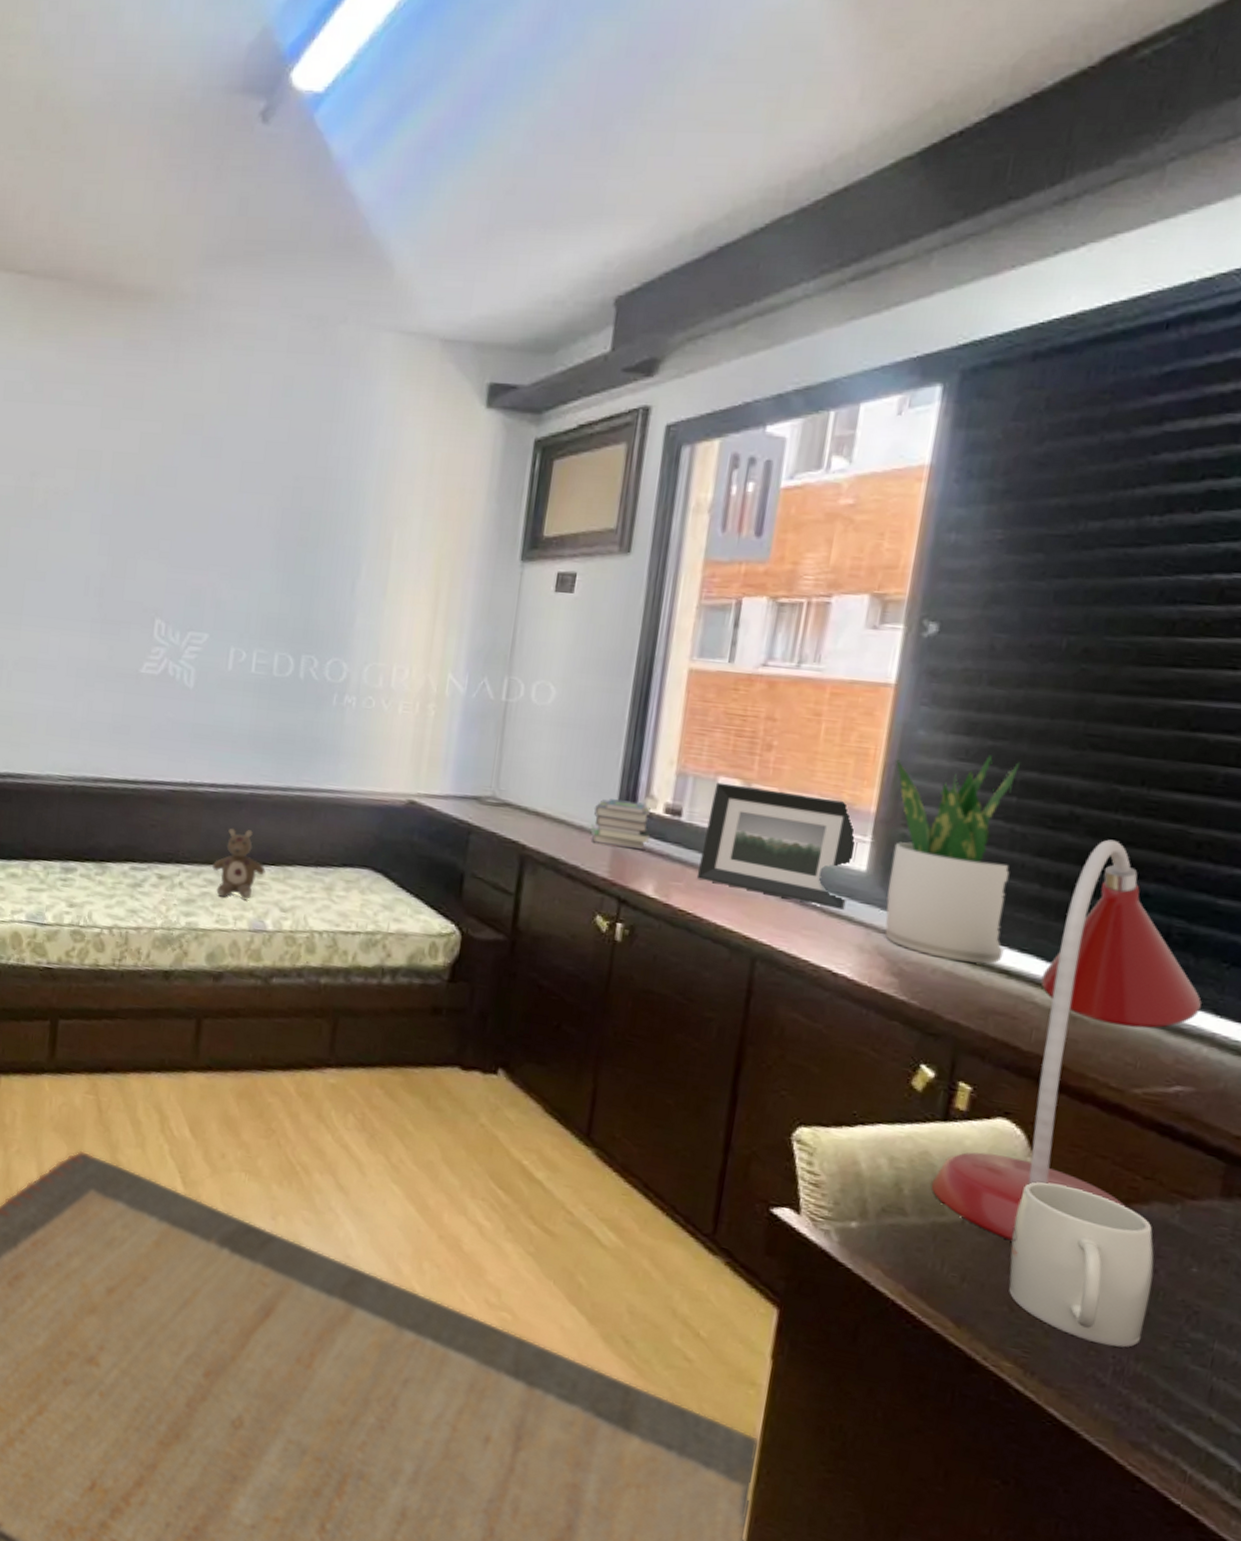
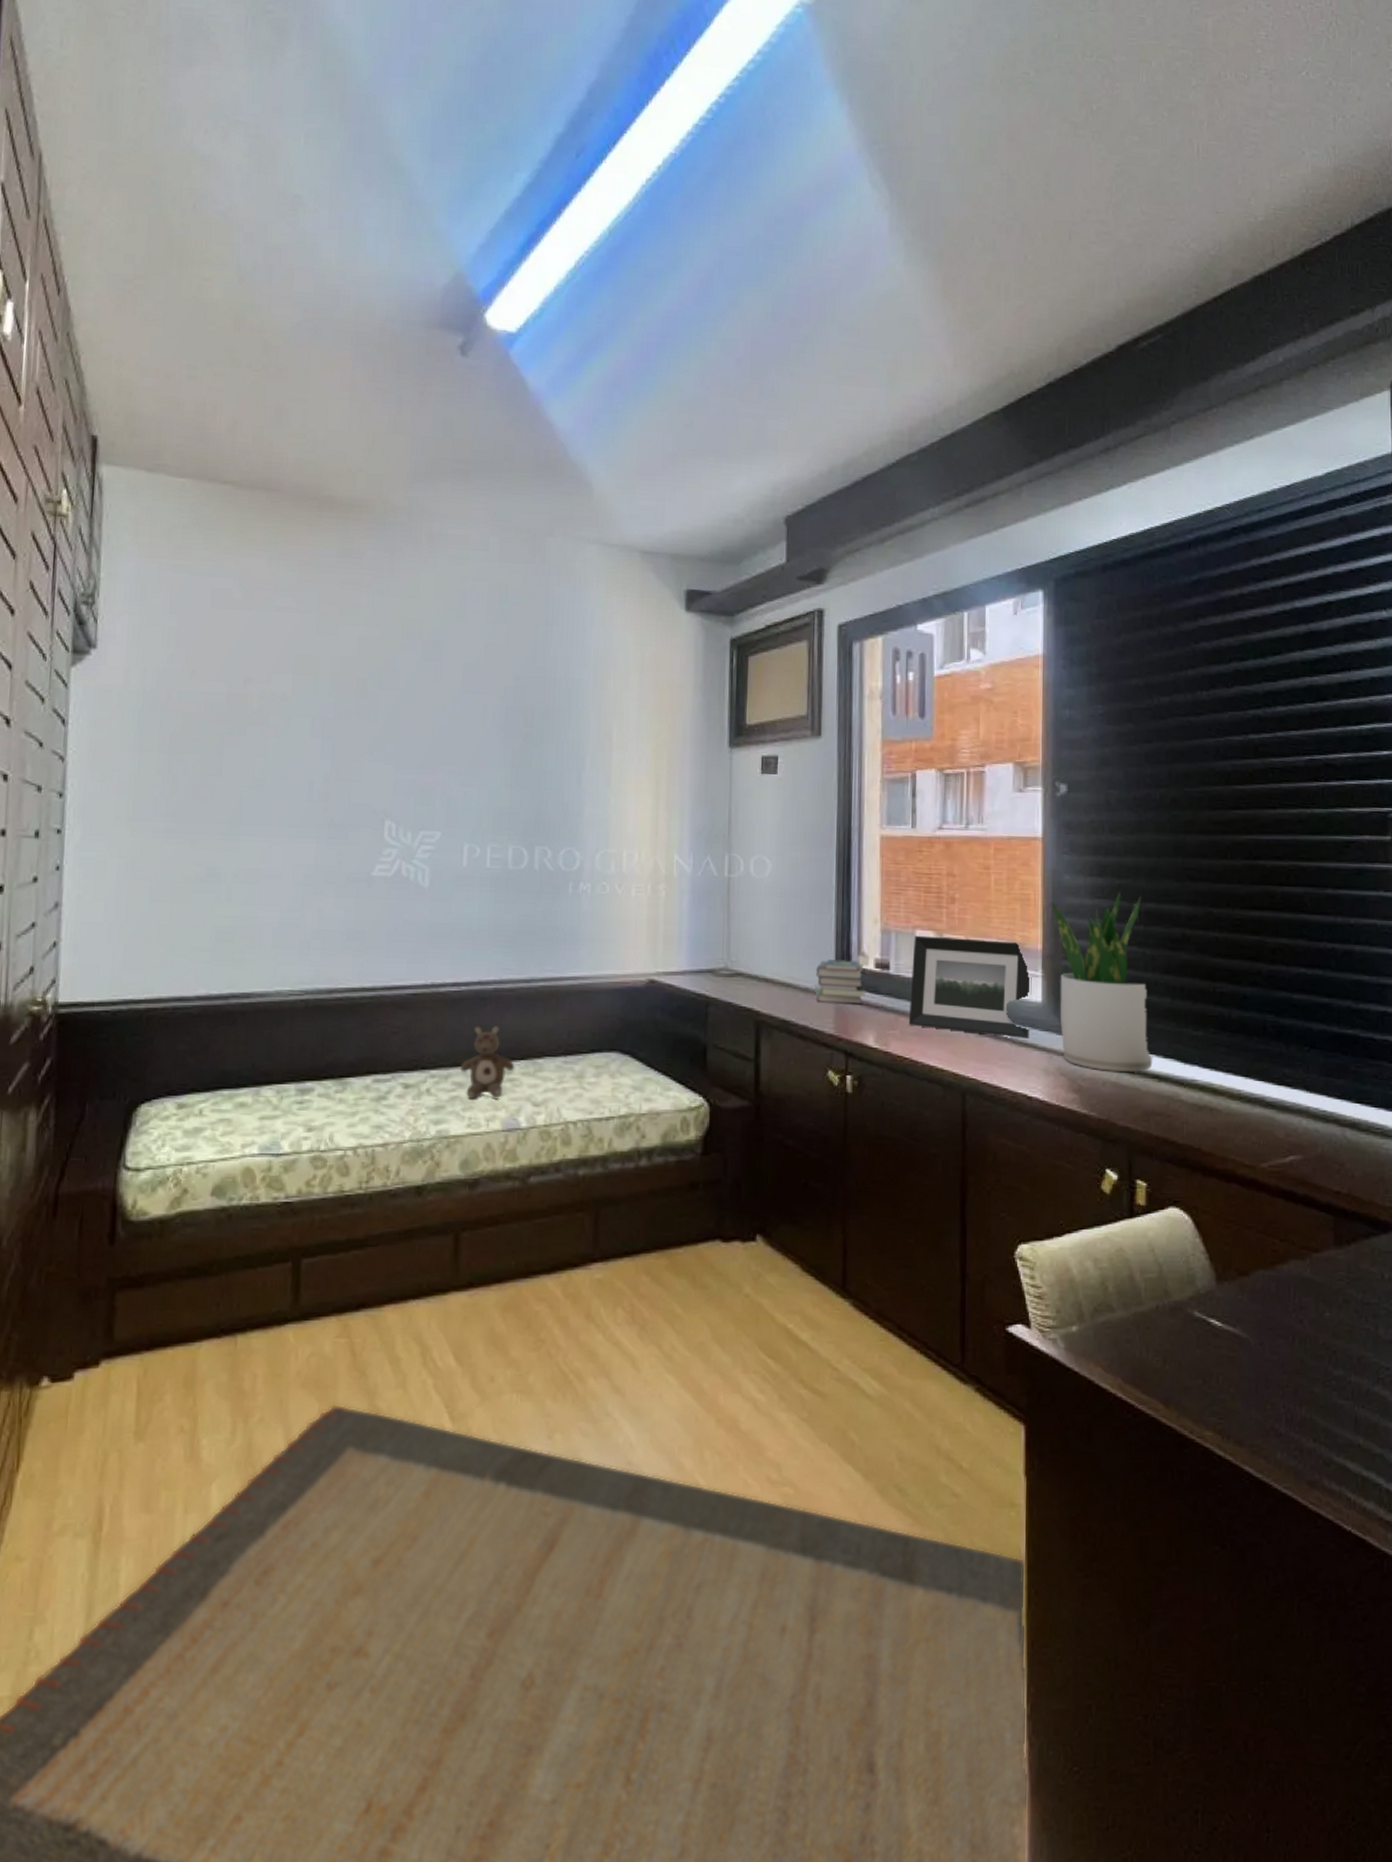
desk lamp: present [931,839,1202,1241] -> none [1129,954,1296,1318]
mug: present [1008,1181,1155,1348] -> none [1194,1258,1301,1398]

